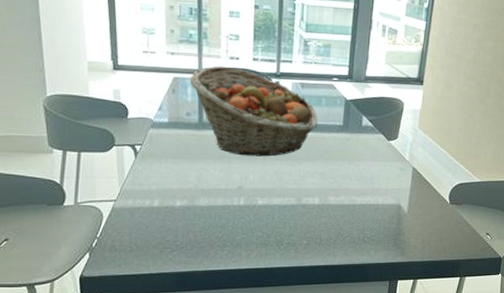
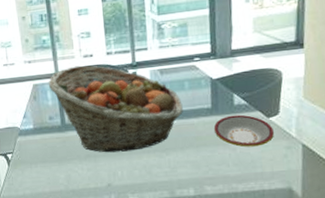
plate: none [342,134,392,165] -> present [213,114,274,147]

